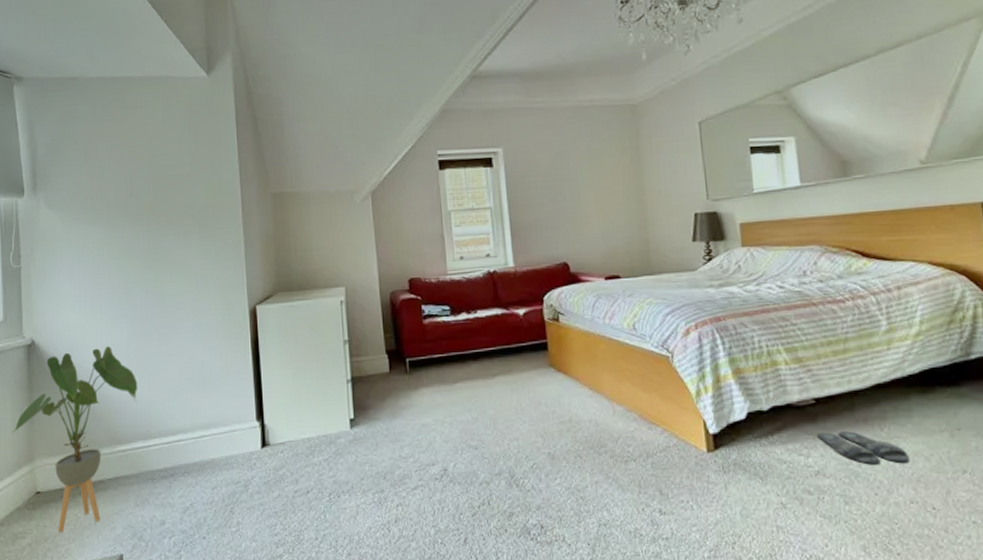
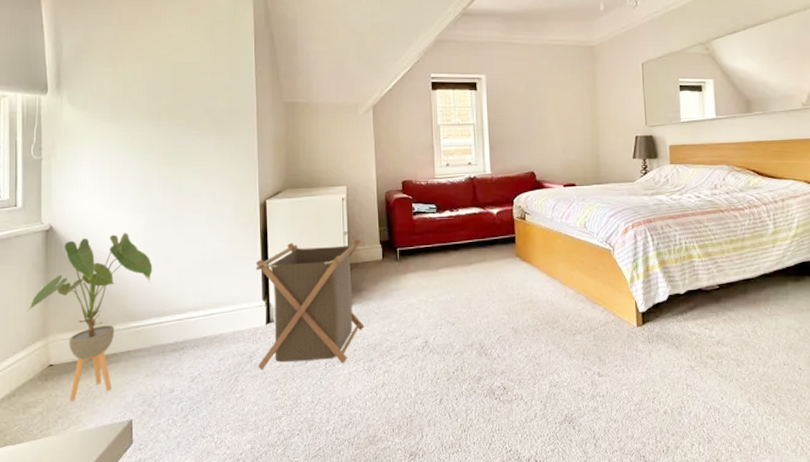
laundry basket: none [247,347,372,500] -> present [255,238,364,370]
slippers: present [817,431,909,465] -> none [719,310,784,336]

